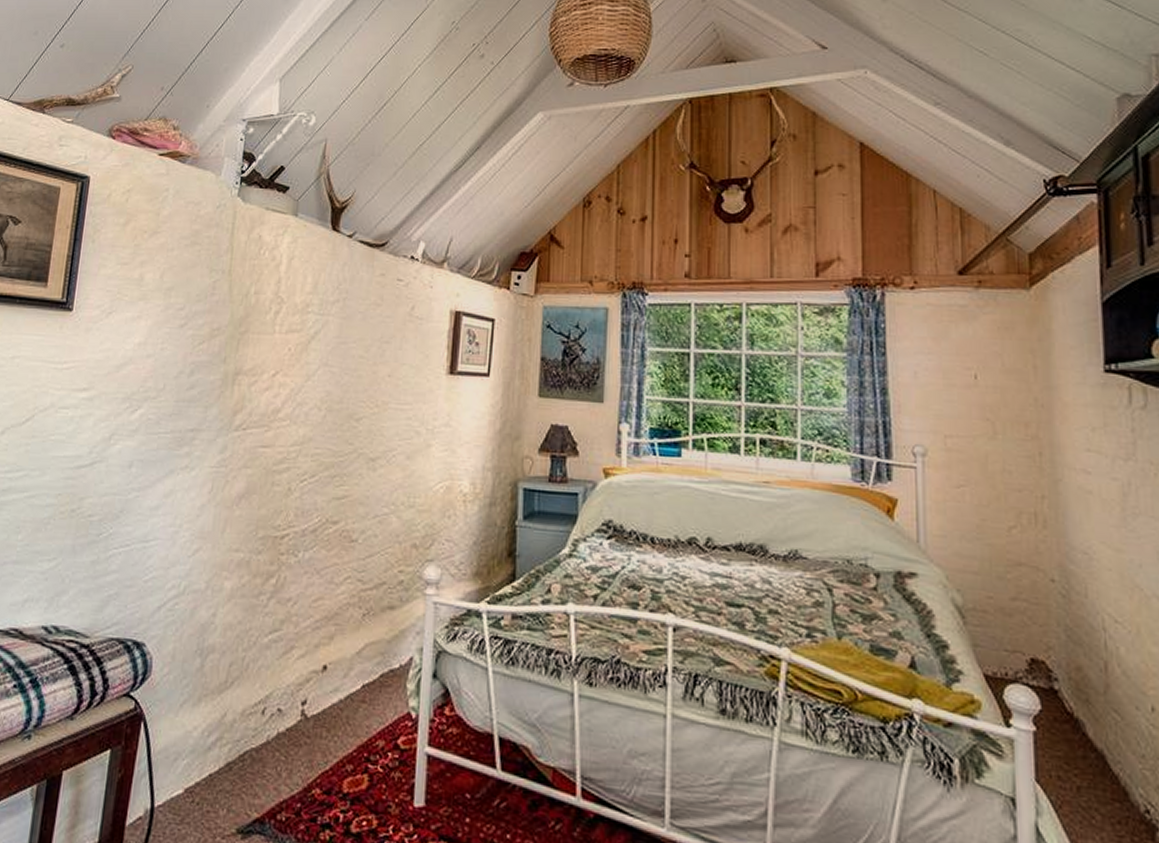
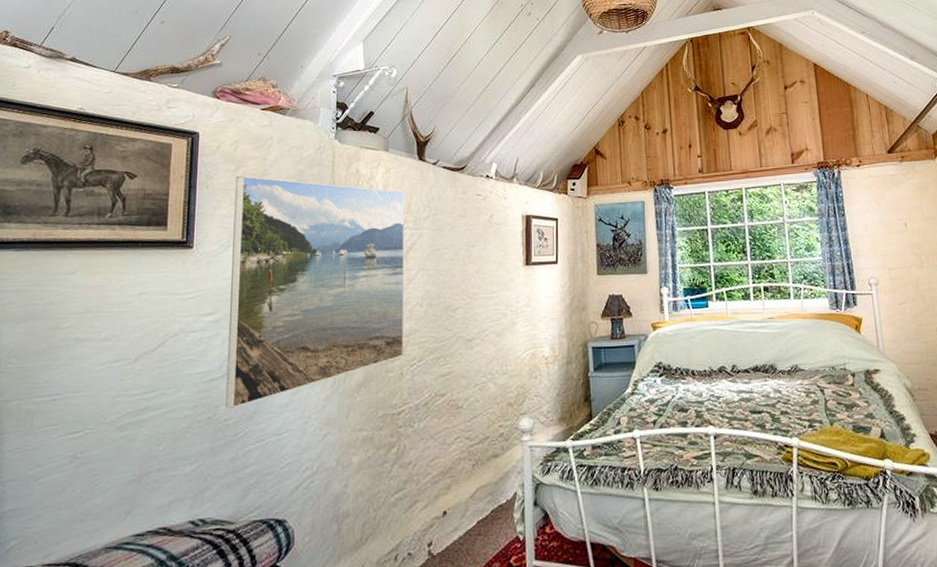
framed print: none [91,231,312,503] -> present [225,175,405,409]

